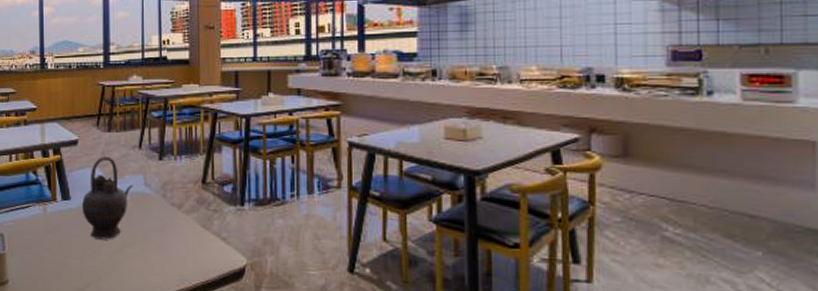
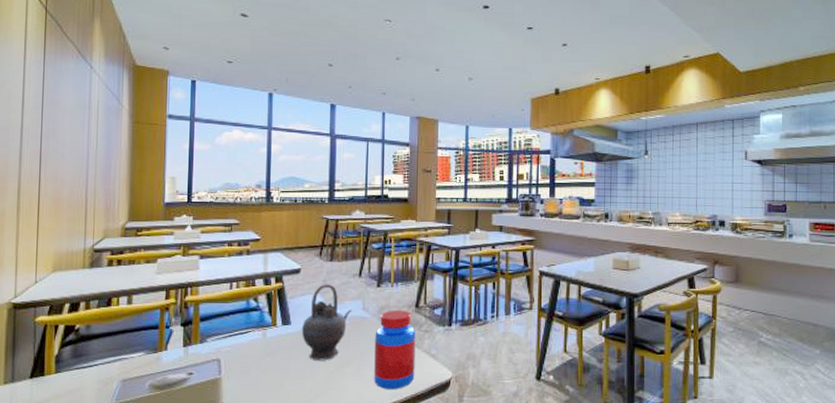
jar: none [159,186,204,276] -> present [374,310,416,390]

